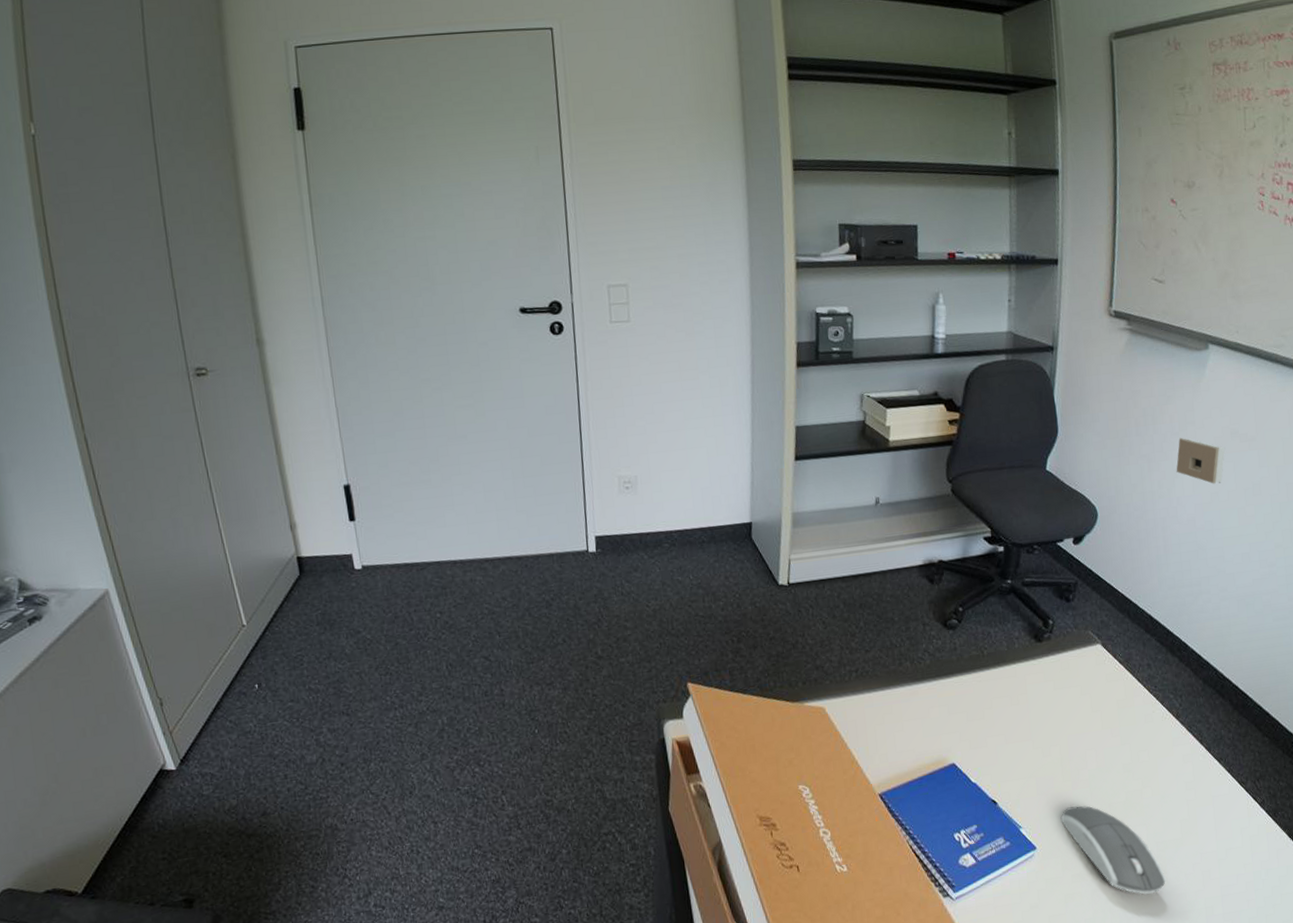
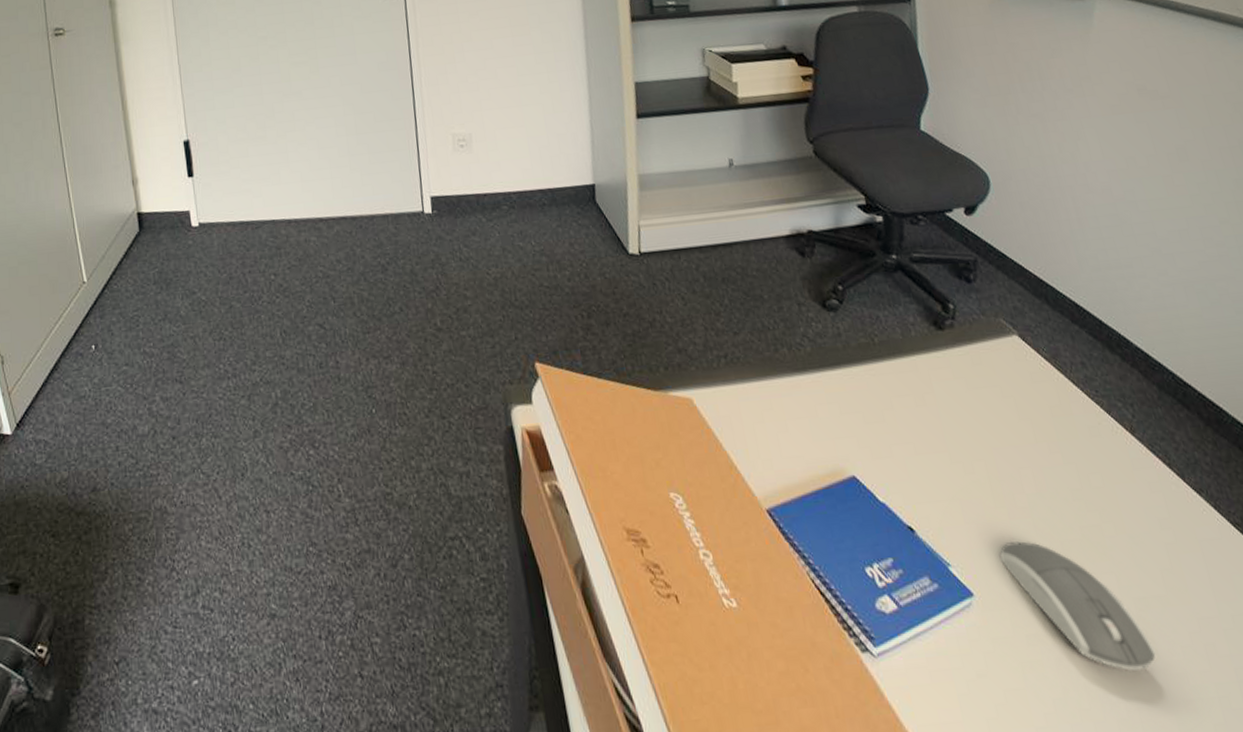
electrical outlet: present [1176,437,1226,484] -> none [1074,94,1137,148]

